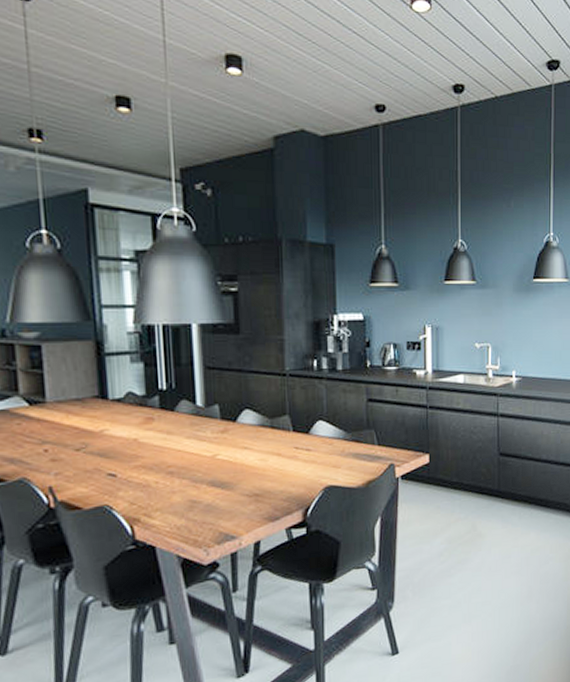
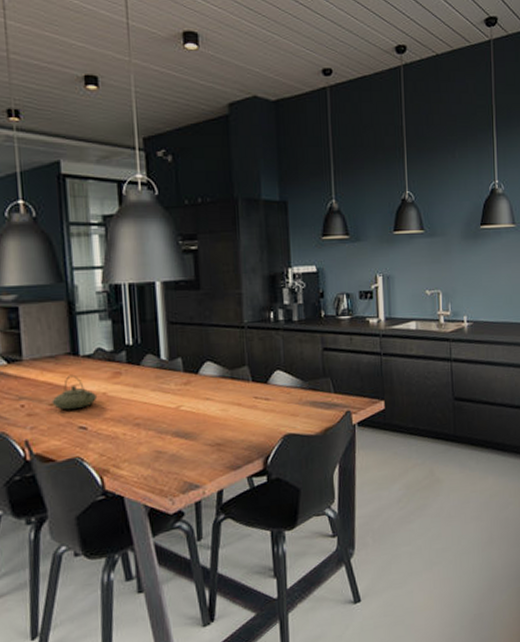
teapot: none [78,419,128,456] -> present [52,374,98,410]

